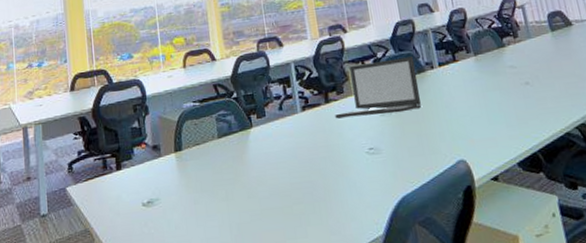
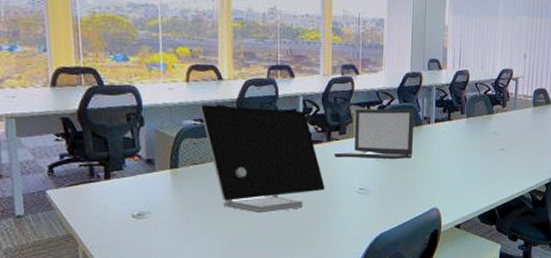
computer monitor: none [197,76,331,189] -> present [200,104,325,214]

